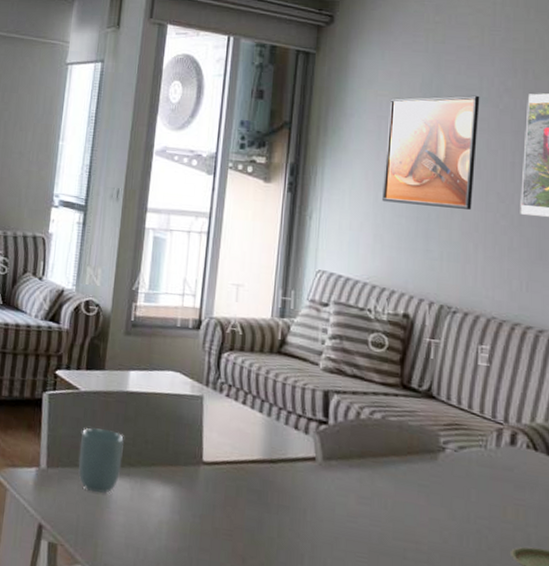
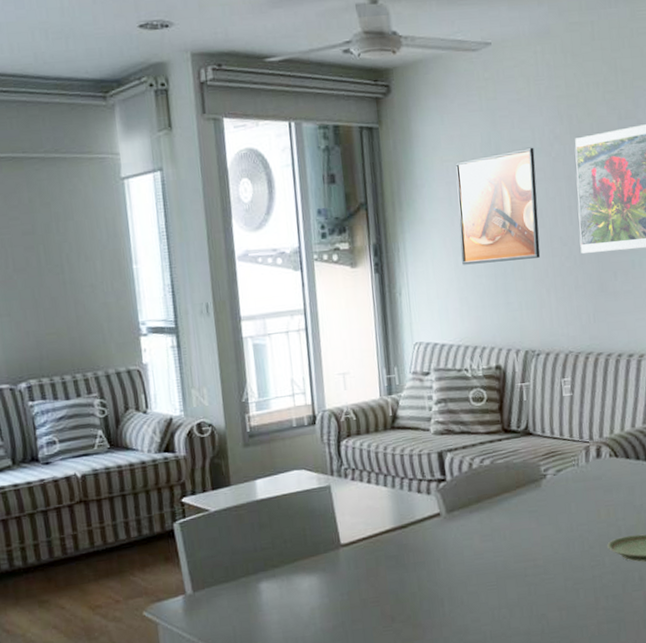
cup: present [78,427,125,493] -> none [220,540,266,601]

